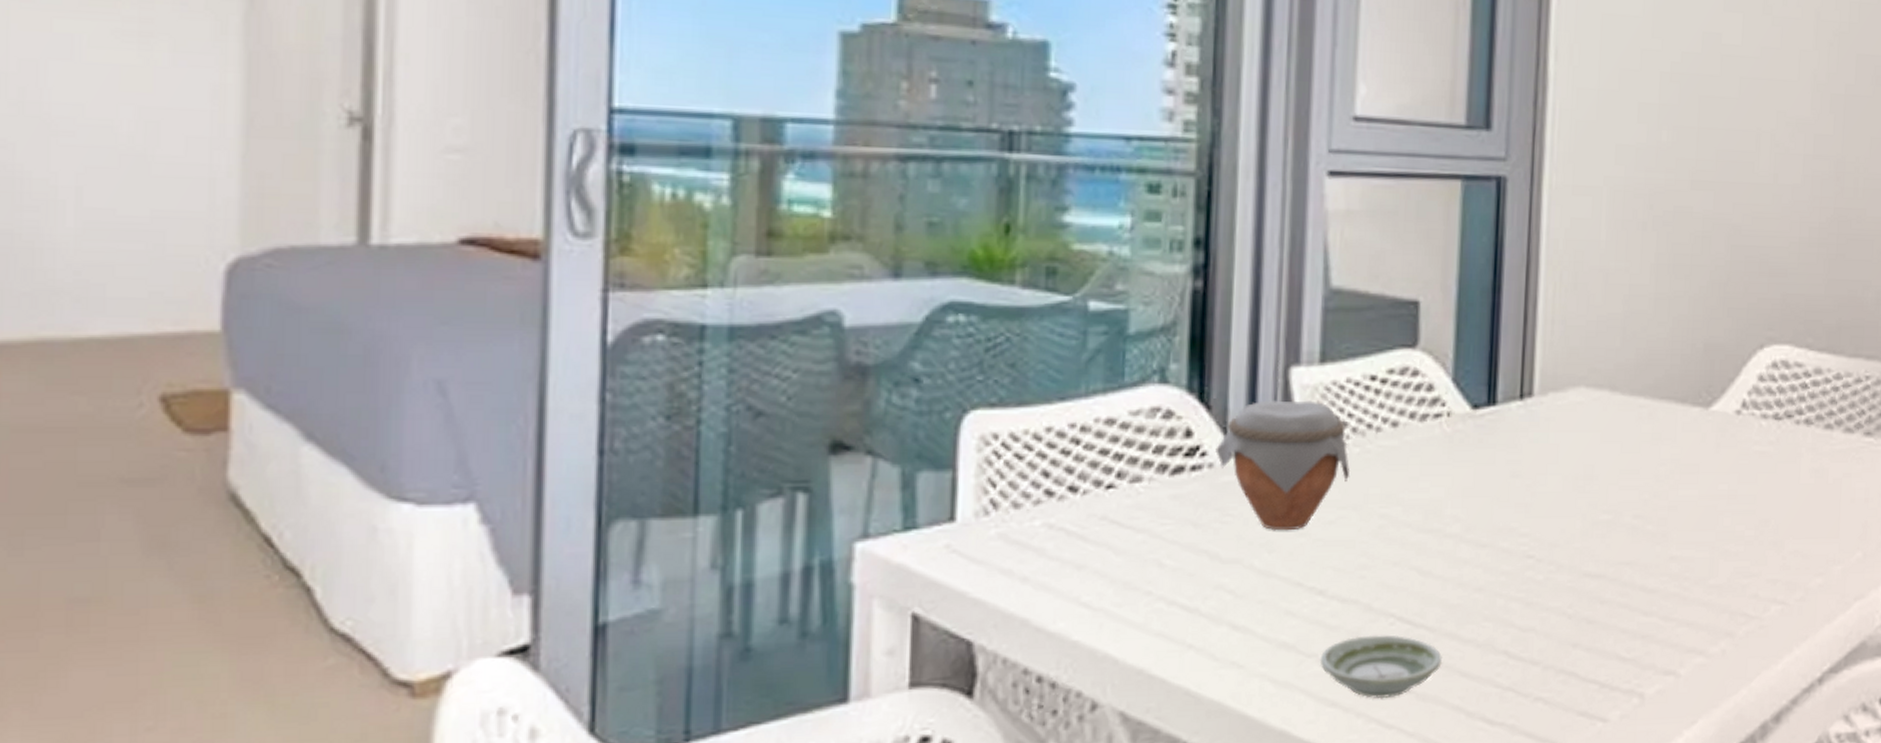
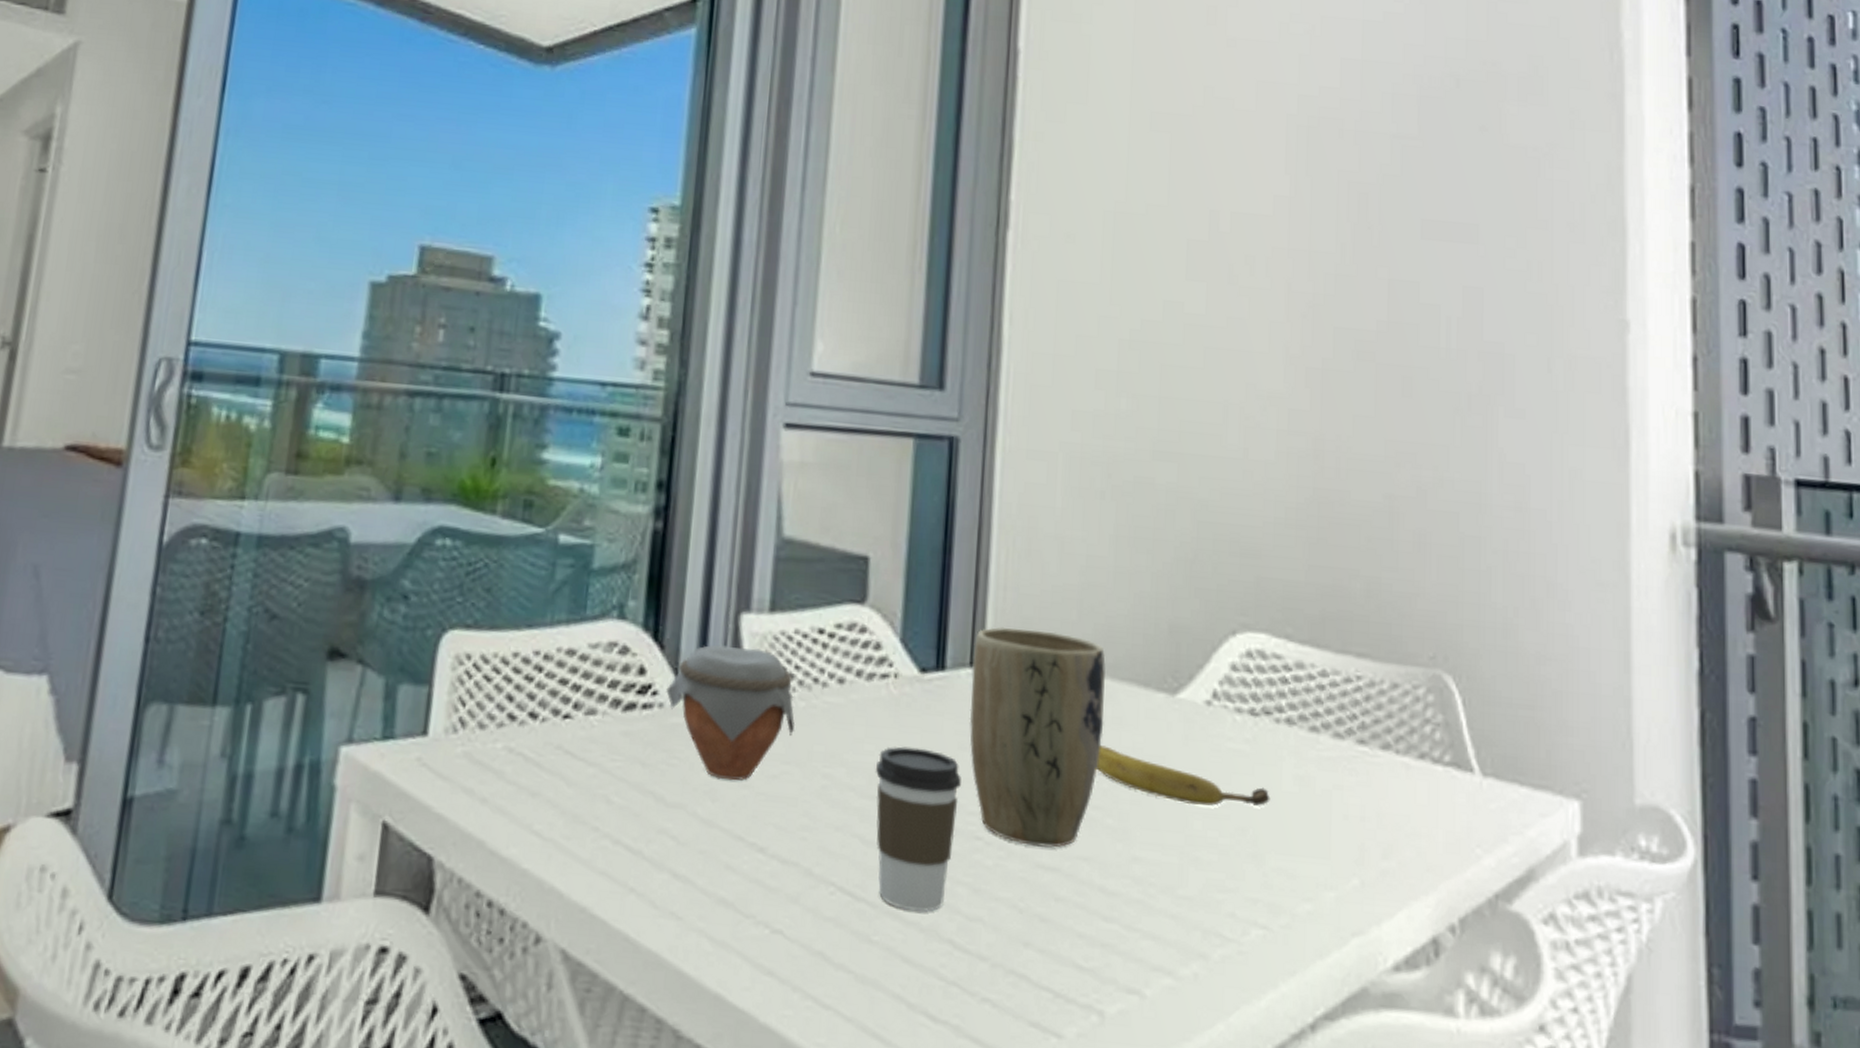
saucer: present [1319,635,1442,699] -> none [757,901,883,975]
coffee cup: none [1430,480,1513,630] -> present [875,746,961,912]
plant pot: none [1520,359,1647,558] -> present [969,626,1106,848]
fruit: none [1638,460,1790,505] -> present [1096,745,1270,807]

